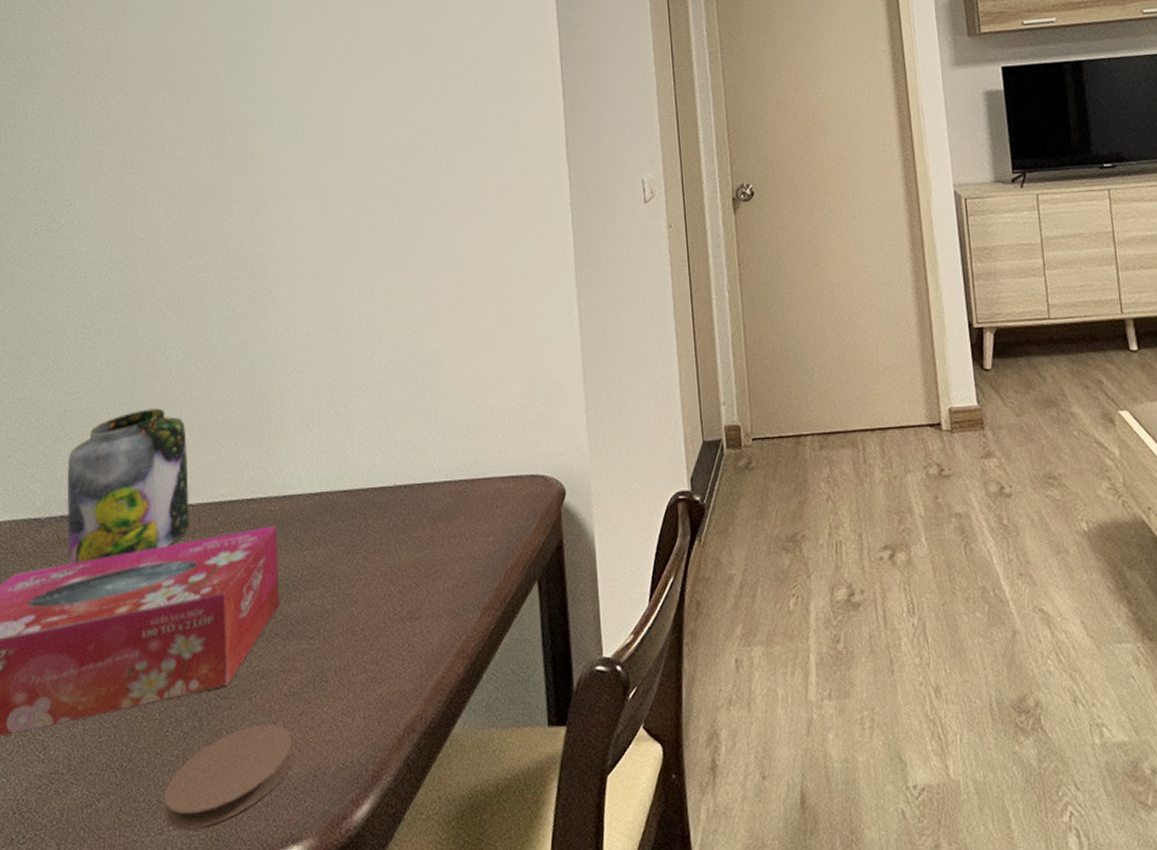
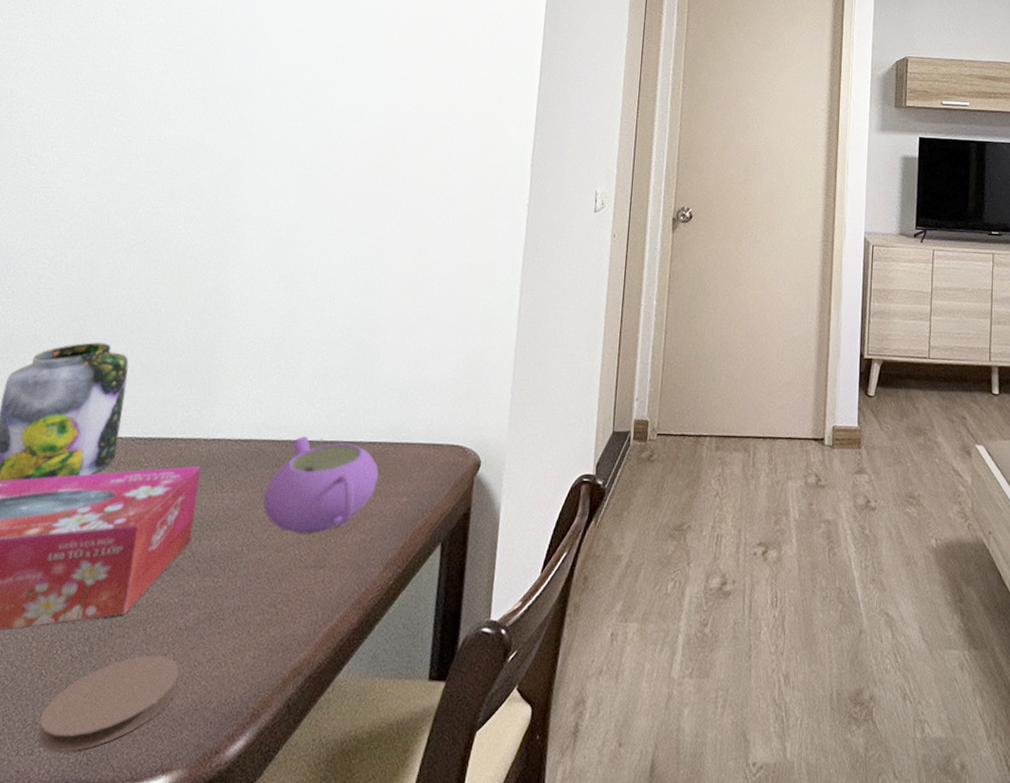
teapot: none [345,483,461,586] -> present [263,436,379,534]

